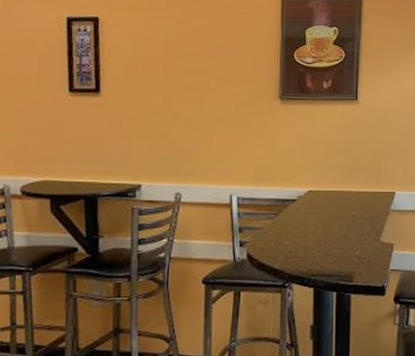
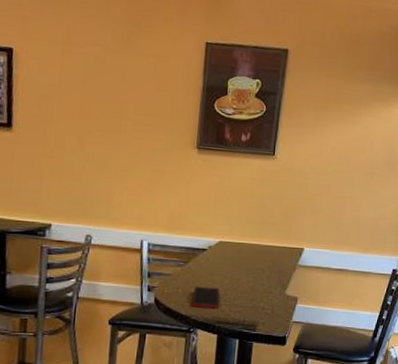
cell phone: none [284,238,314,262] -> present [191,286,220,310]

